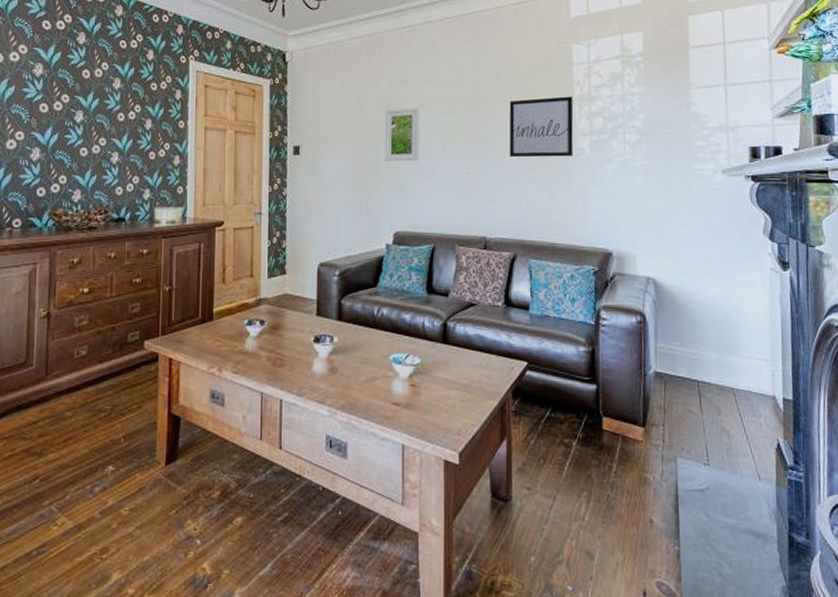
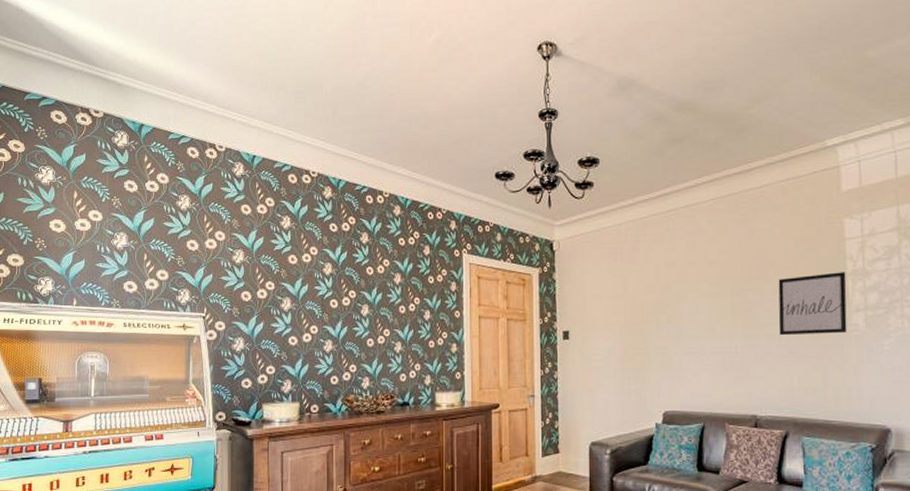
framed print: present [385,108,420,162] -> none [651,290,687,343]

